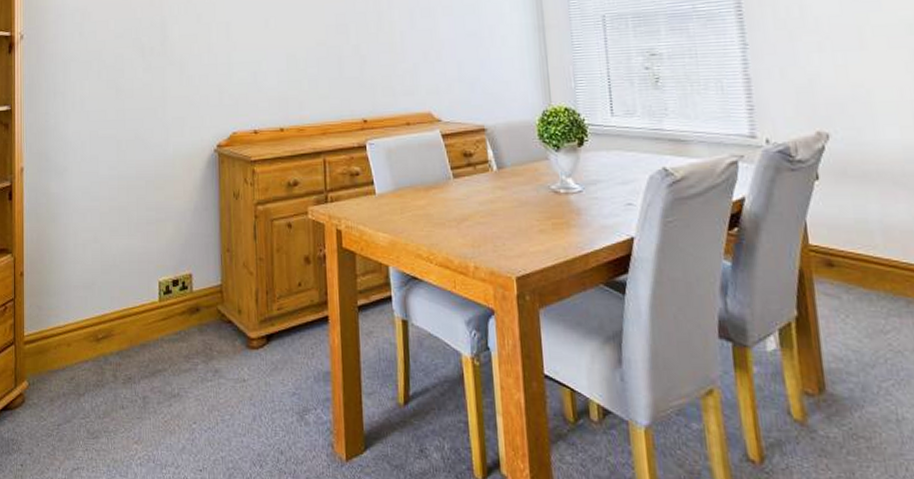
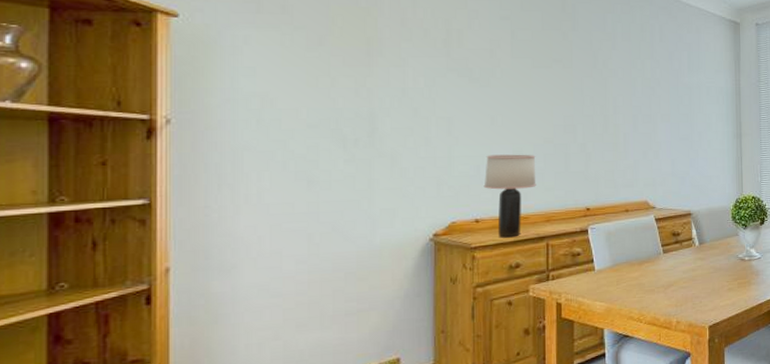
table lamp: none [260,58,311,152] -> present [483,154,536,238]

